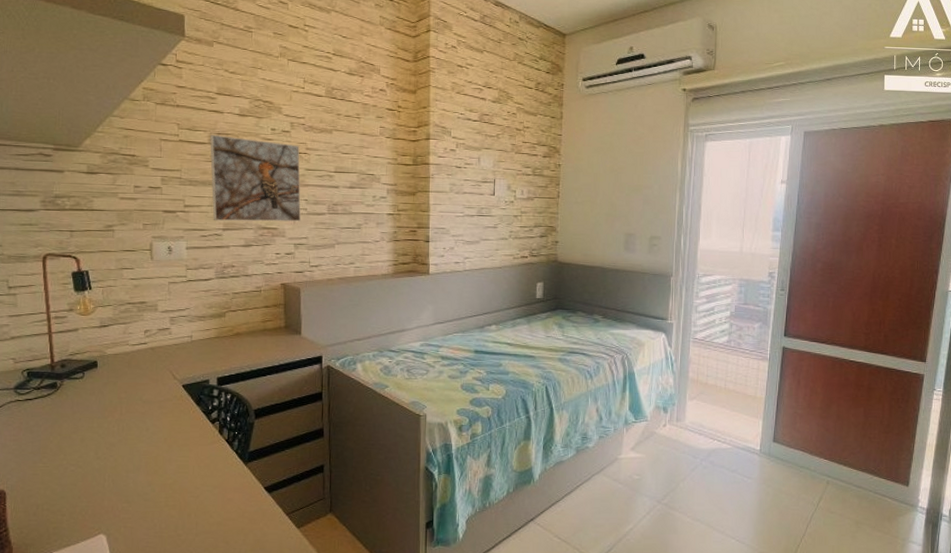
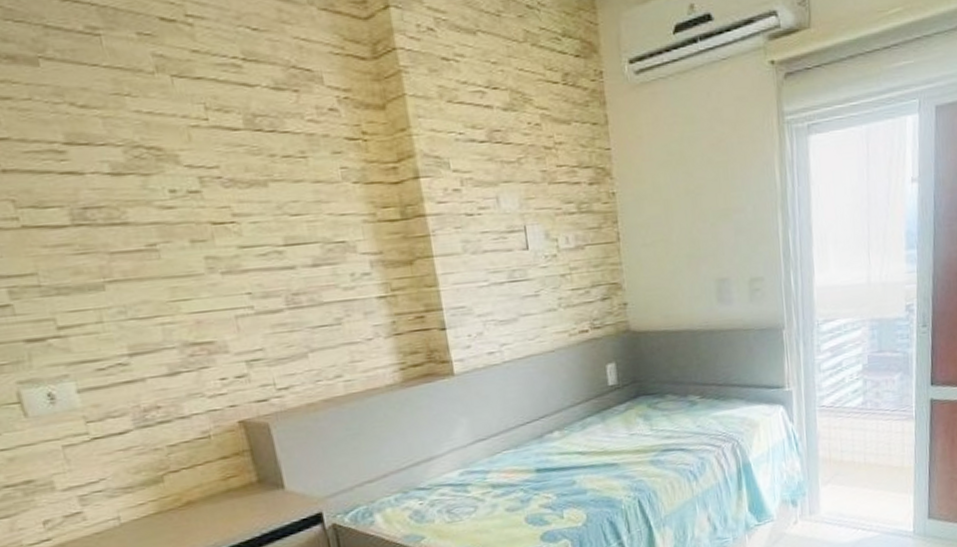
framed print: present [210,134,301,222] -> none [71,210,249,345]

